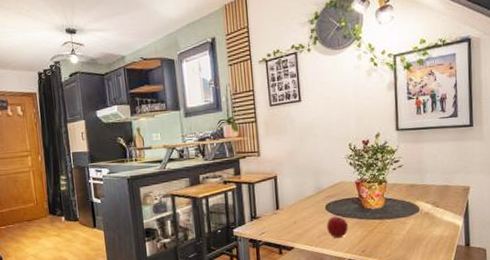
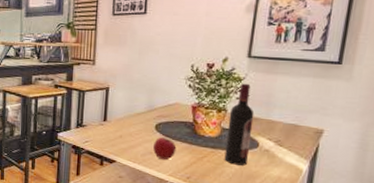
wine bottle: none [389,154,412,232] -> present [224,83,255,166]

